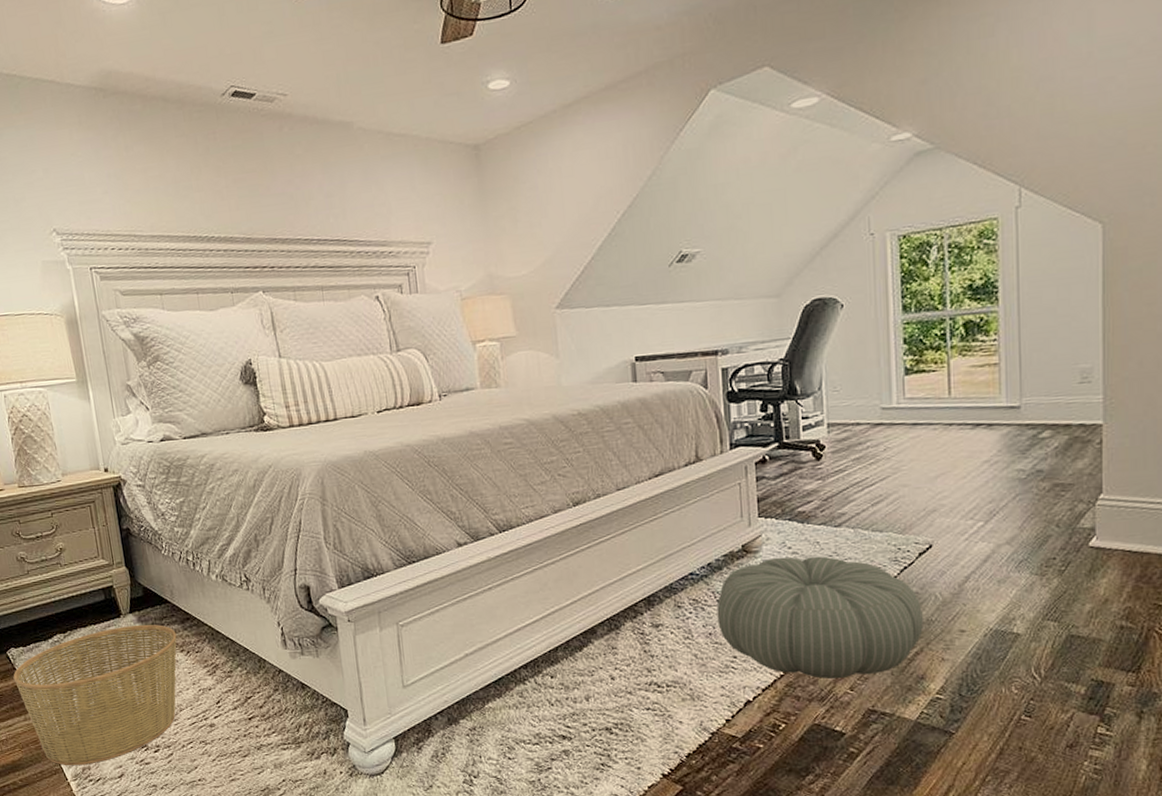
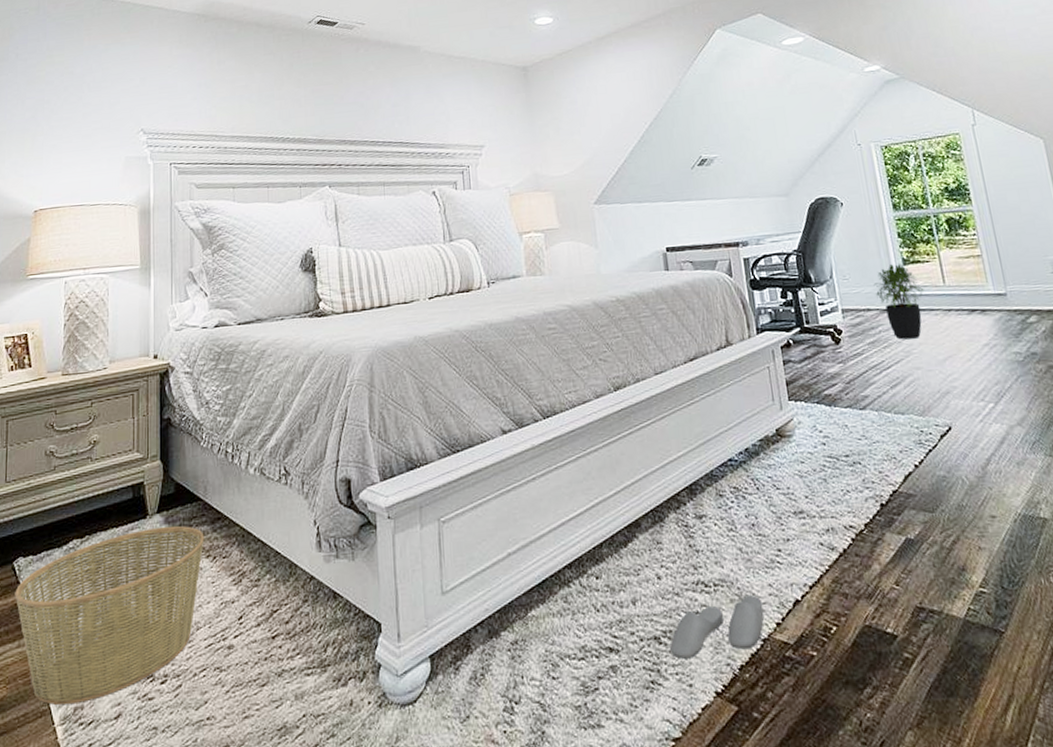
slippers: none [621,696,715,747] -> present [670,595,764,659]
pouf: present [716,556,923,680] -> none [757,439,957,573]
potted plant: none [867,373,925,456] -> present [873,264,924,340]

